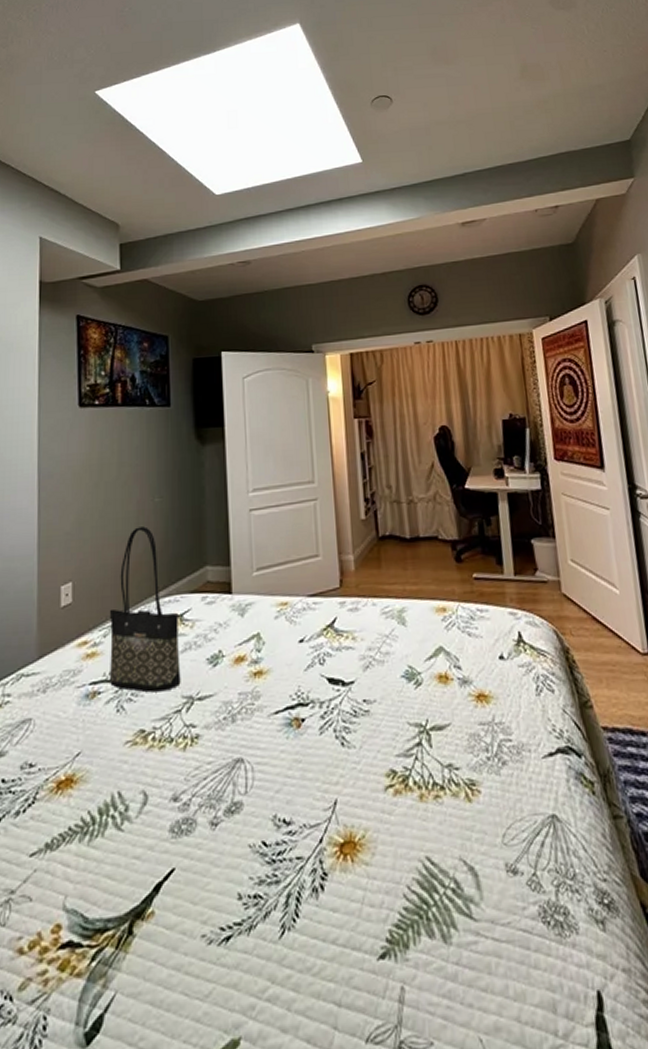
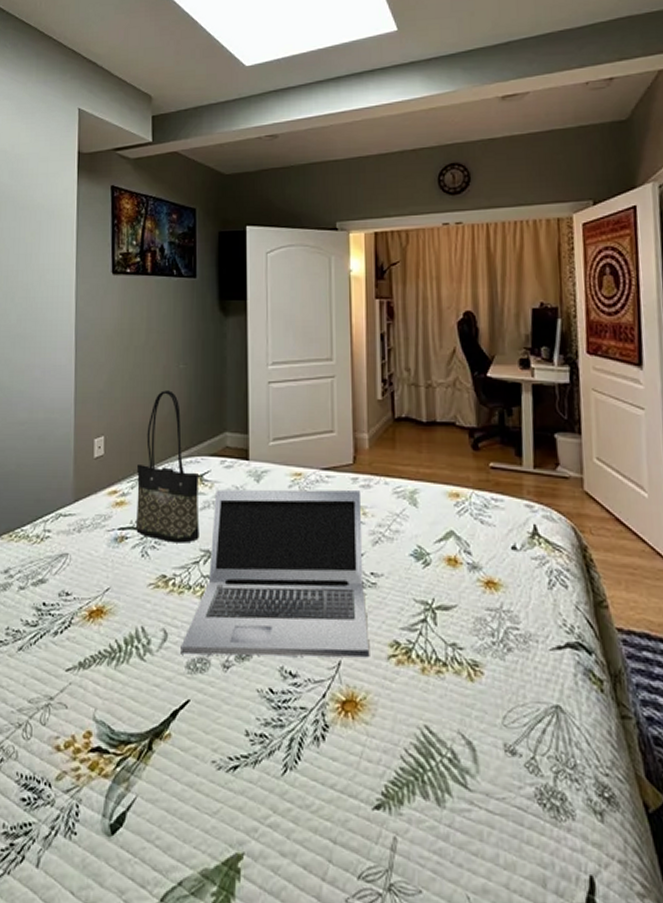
laptop: none [163,615,367,817] -> present [180,489,370,658]

